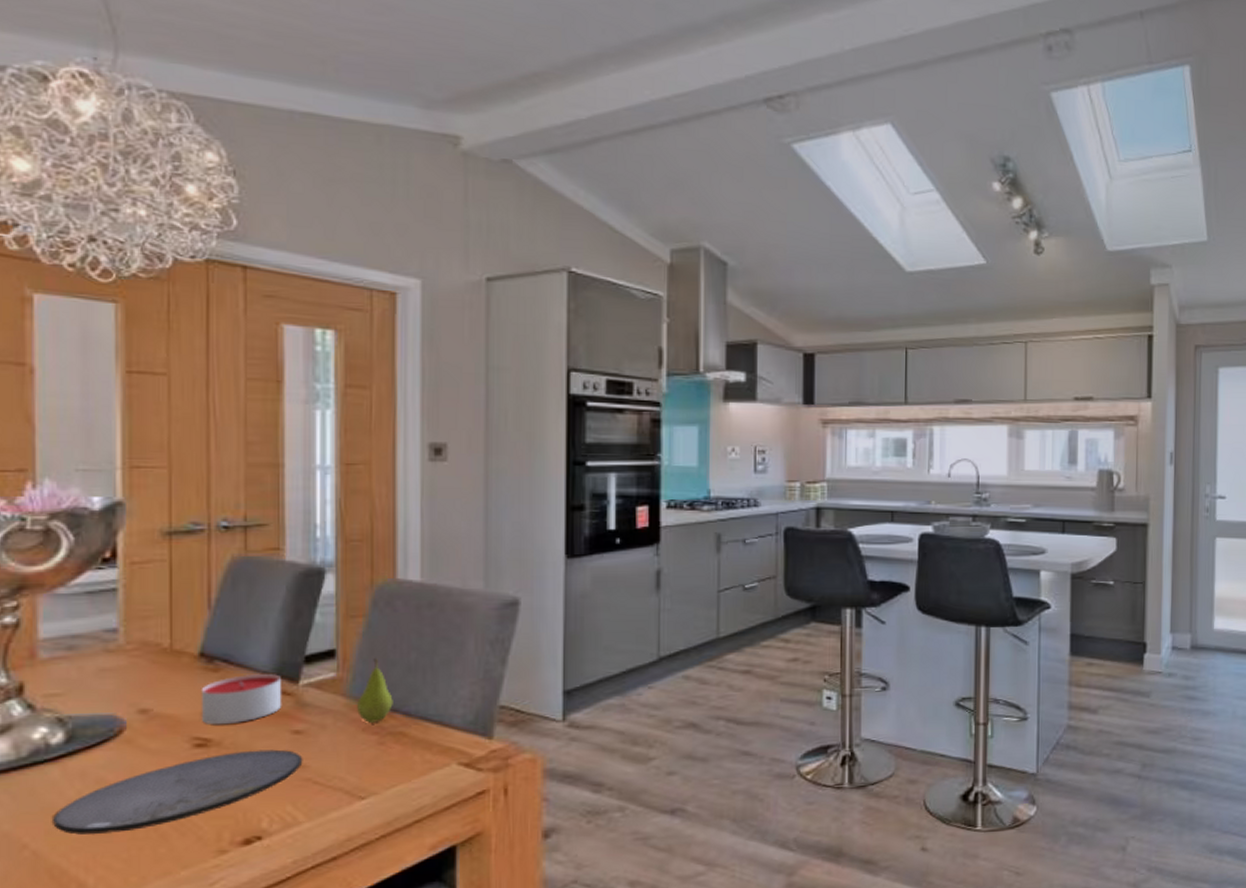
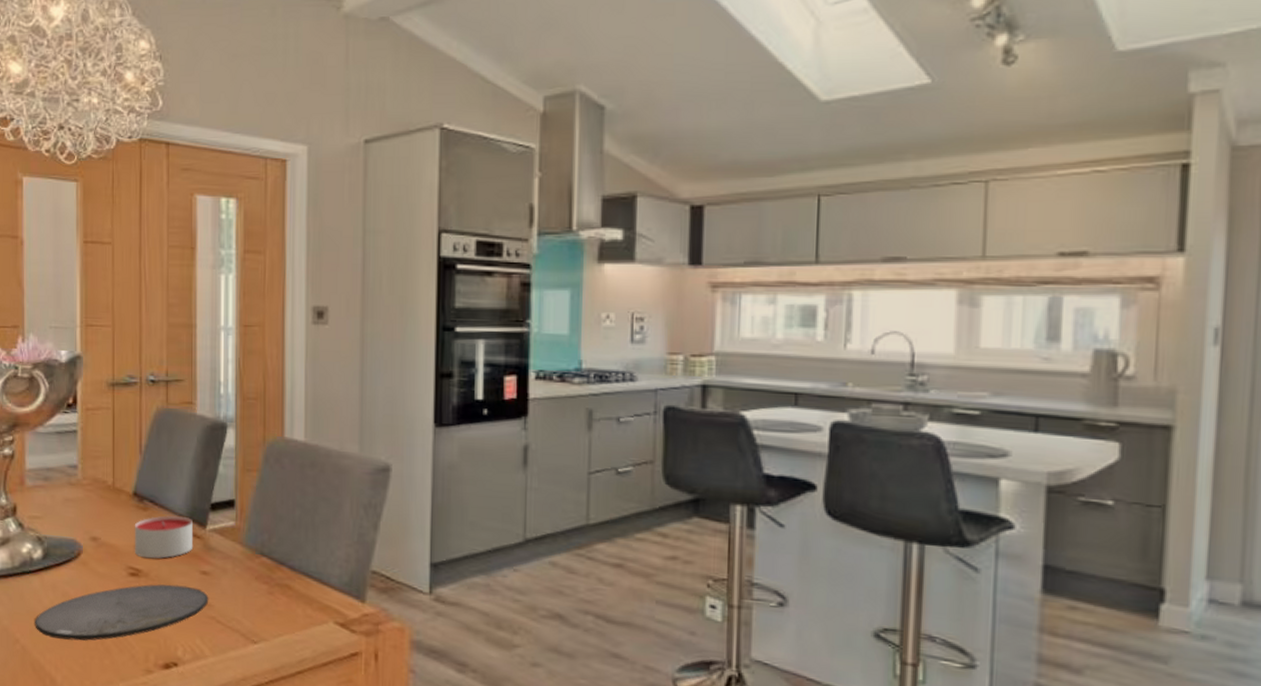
fruit: present [357,657,393,723] -> none [251,511,281,573]

